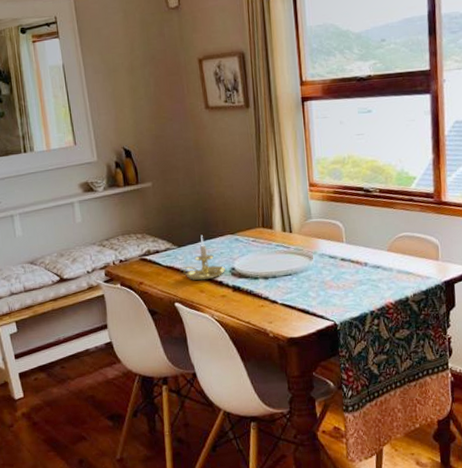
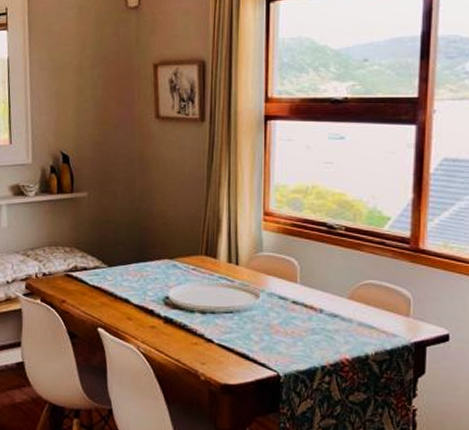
candle holder: present [180,235,225,281] -> none [108,256,158,307]

